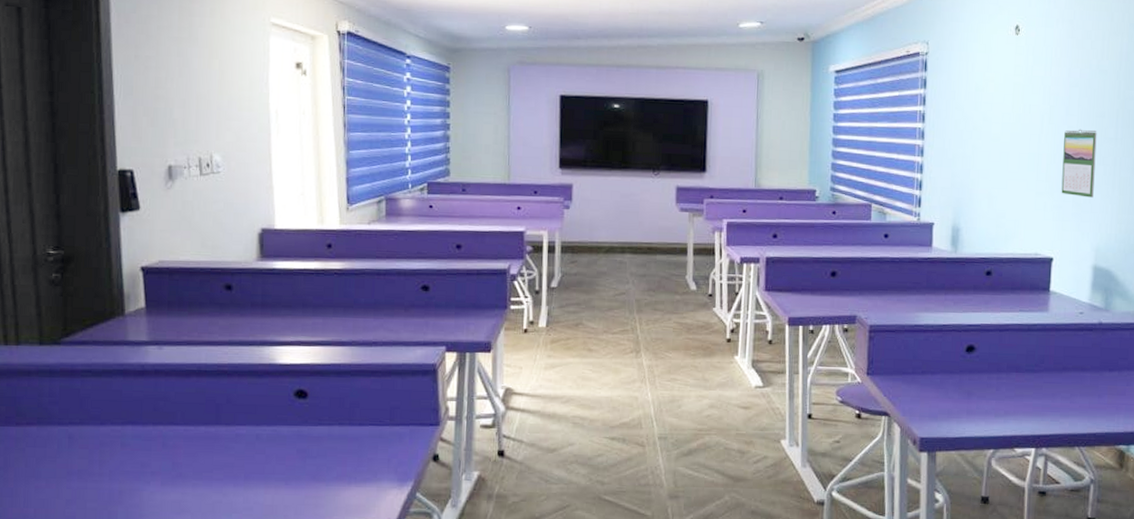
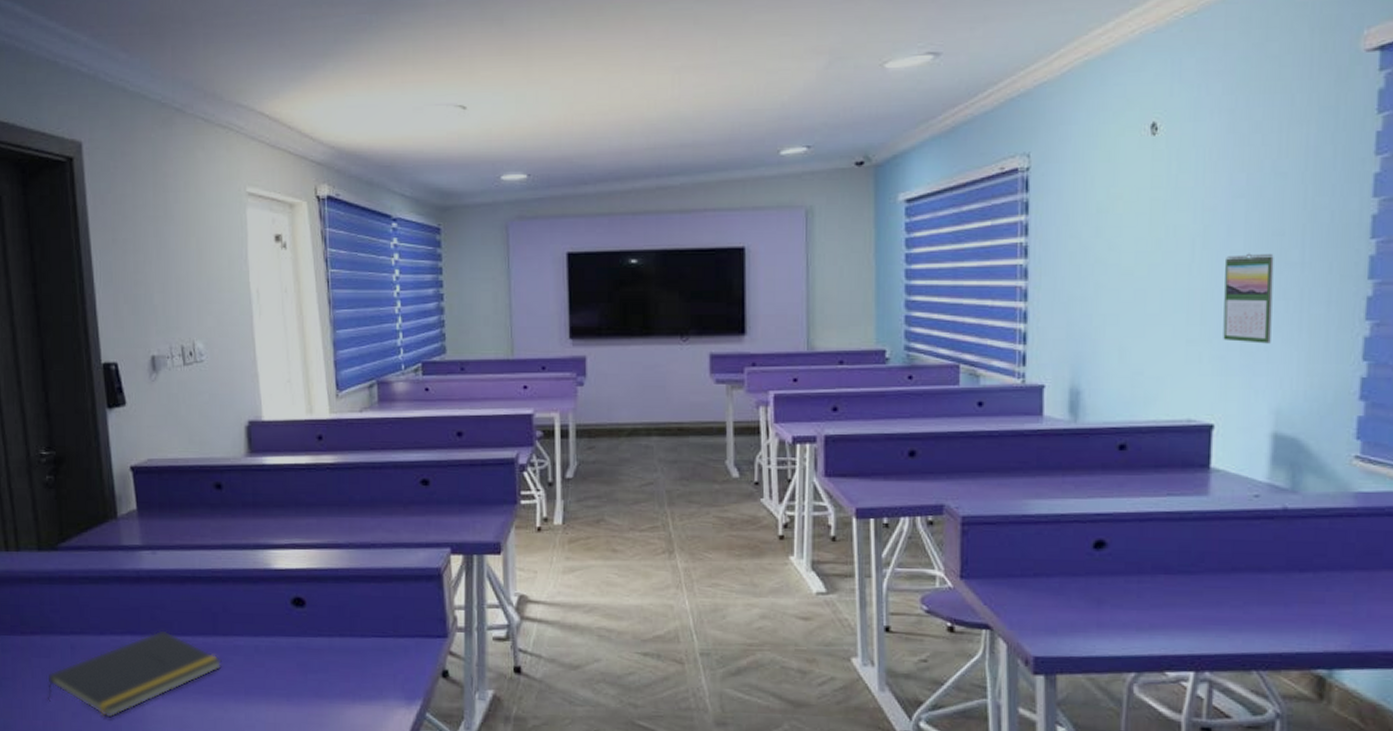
notepad: none [41,420,223,504] -> present [48,630,222,718]

